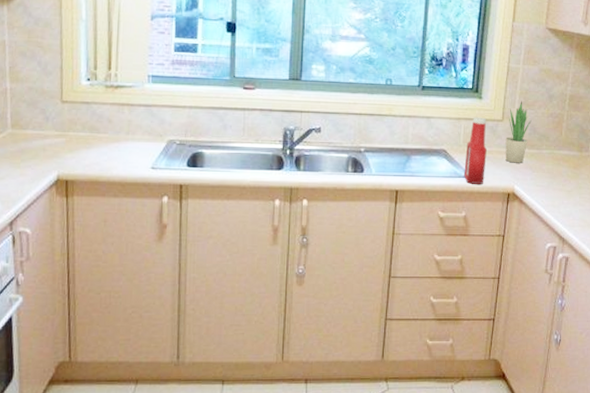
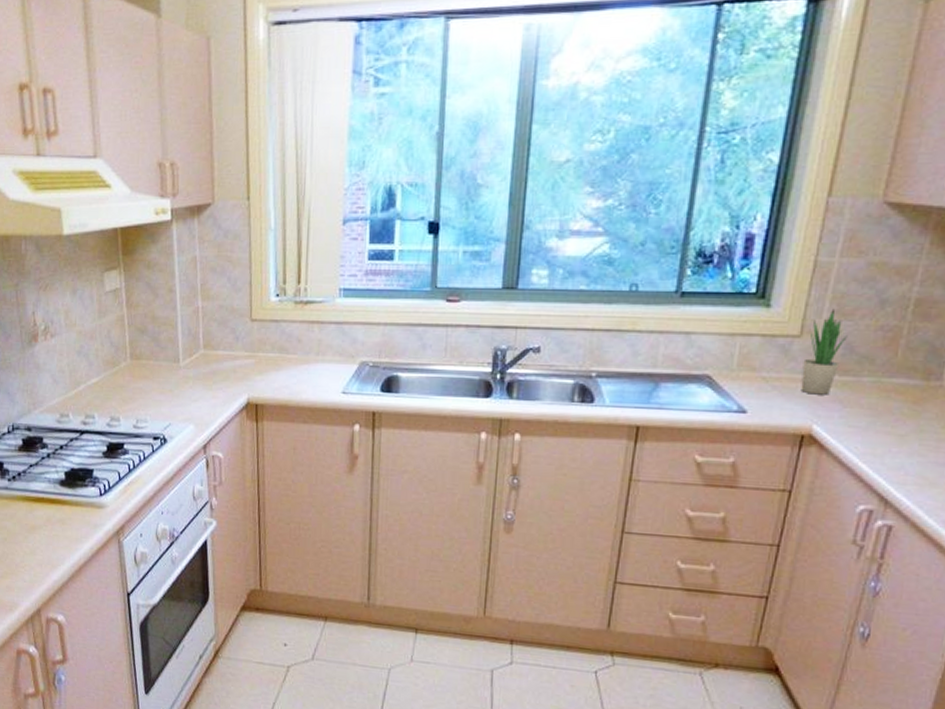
ketchup bottle: present [464,117,487,184] -> none [736,332,776,422]

